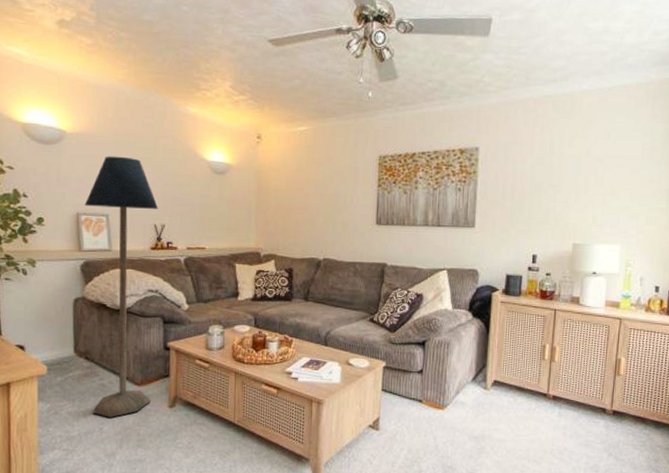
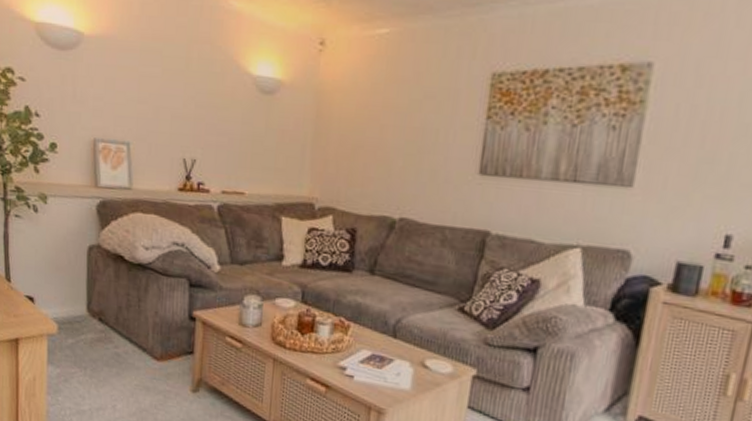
floor lamp: present [84,156,159,417] -> none [103,66,190,395]

